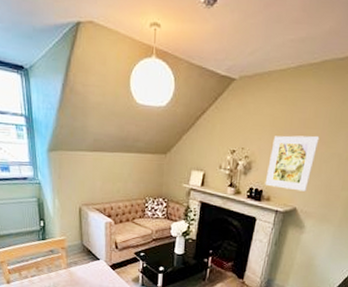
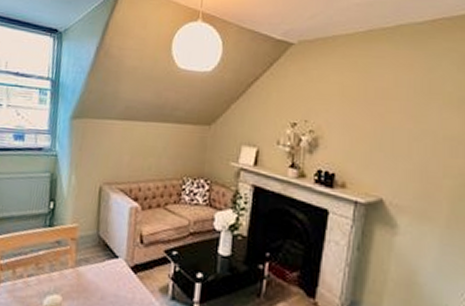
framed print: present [265,135,320,192] -> none [337,107,404,178]

